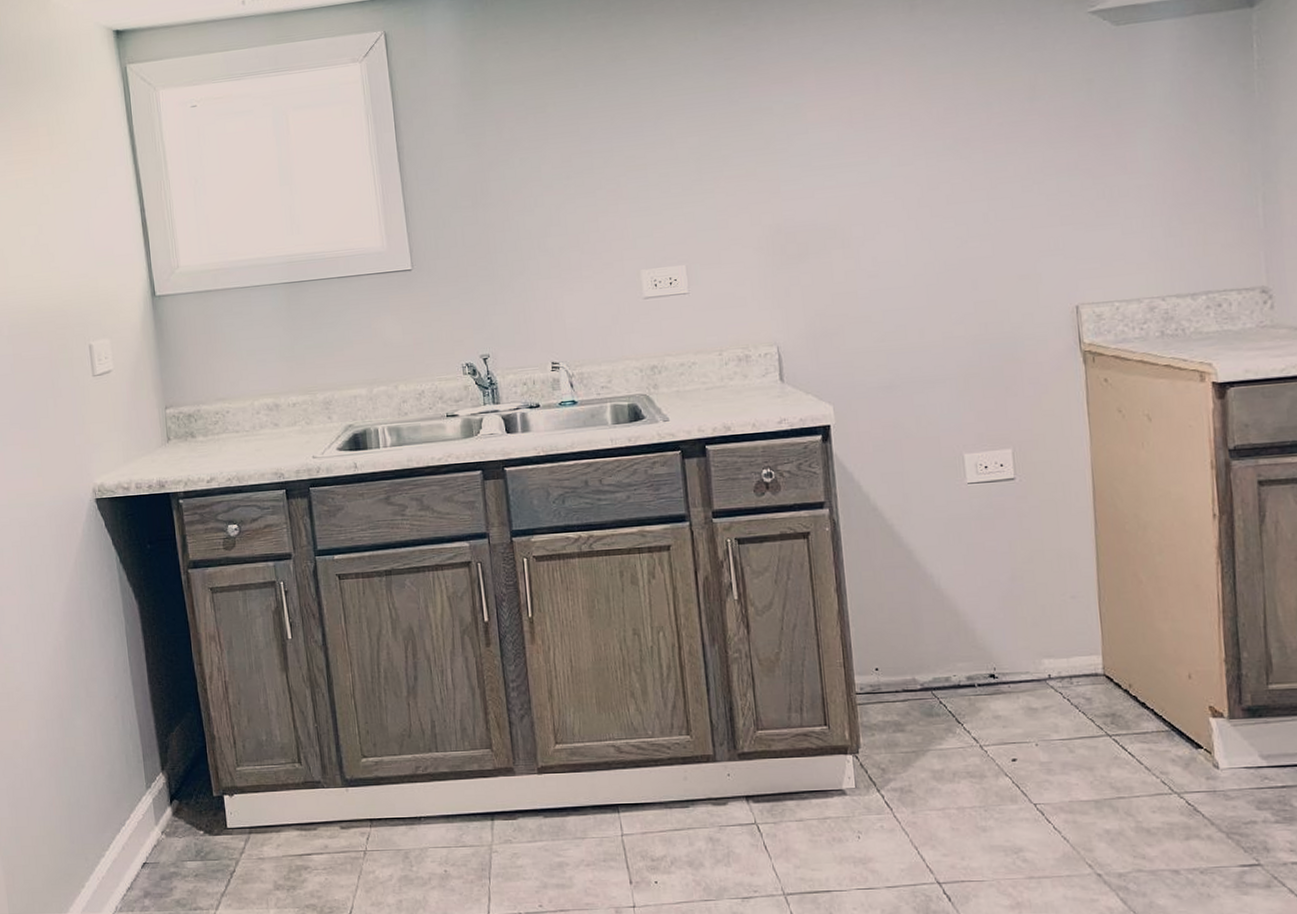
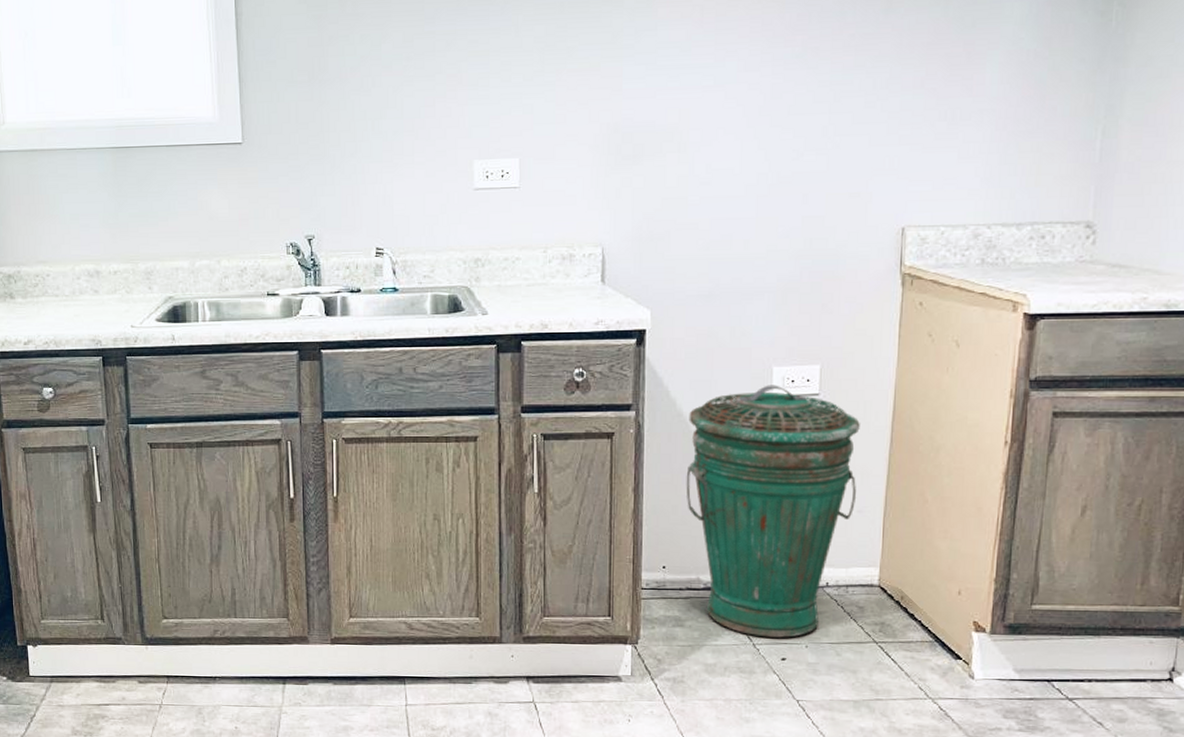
trash can: none [884,472,1067,738] -> present [686,385,860,638]

